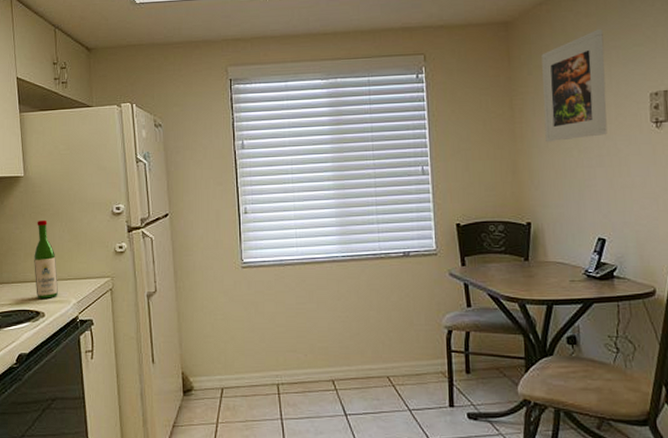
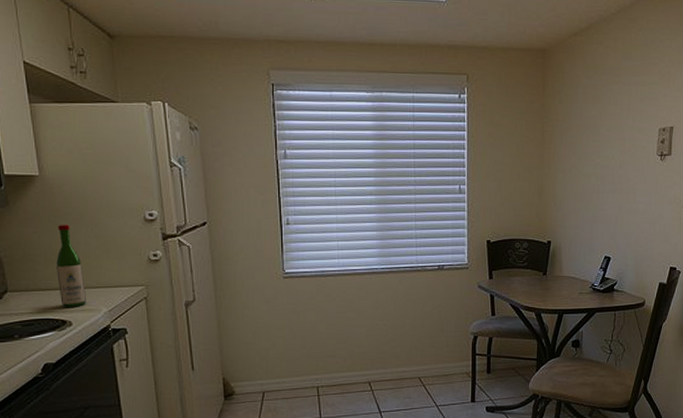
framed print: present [541,29,608,143] -> none [569,65,626,169]

